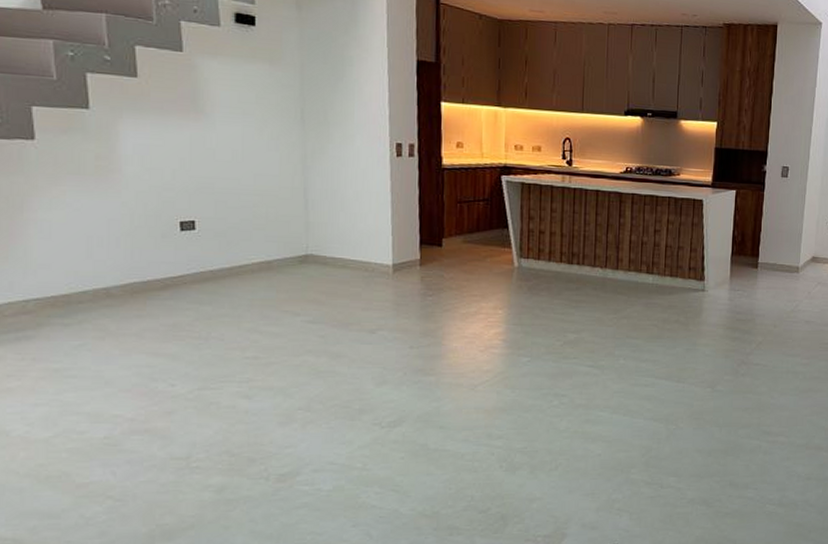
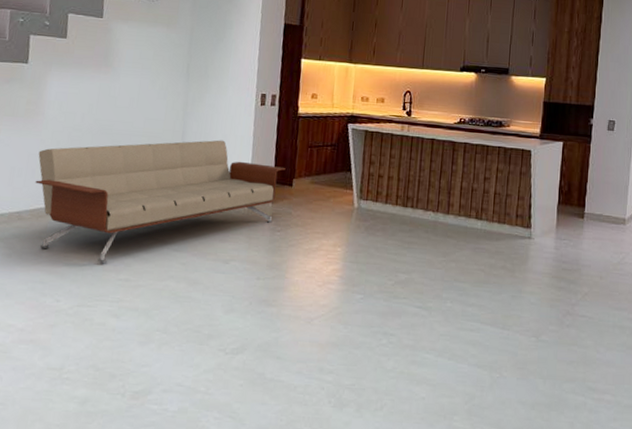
sofa: none [121,197,433,340] -> present [35,140,286,263]

